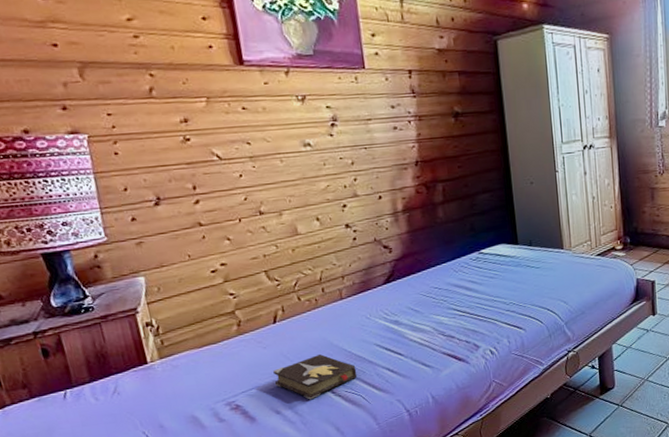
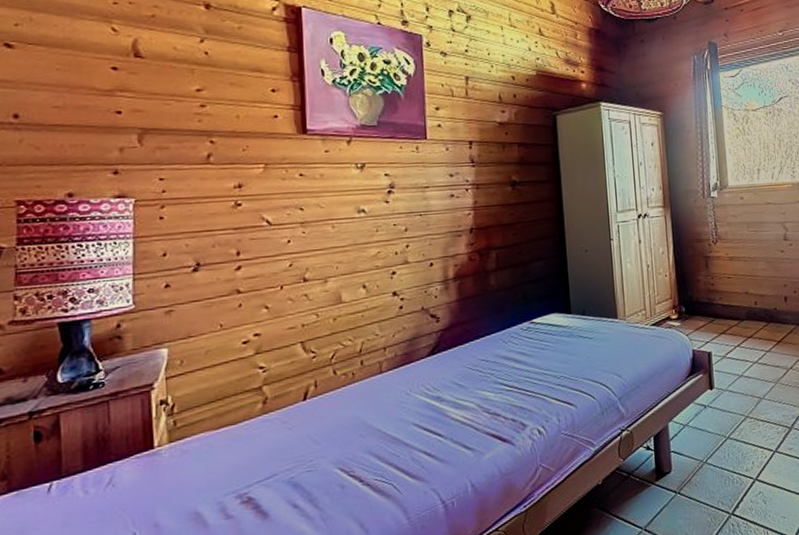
hardback book: present [273,353,358,400] -> none [295,435,390,490]

